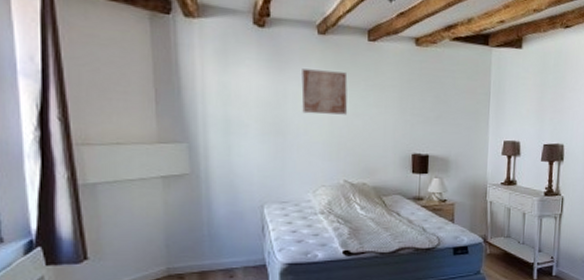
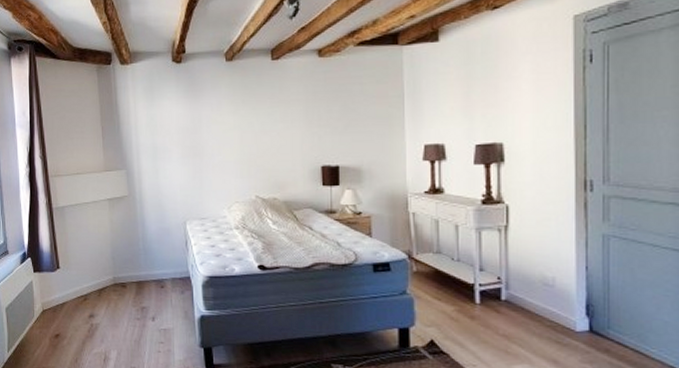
wall art: present [301,69,348,115] -> none [213,93,256,135]

